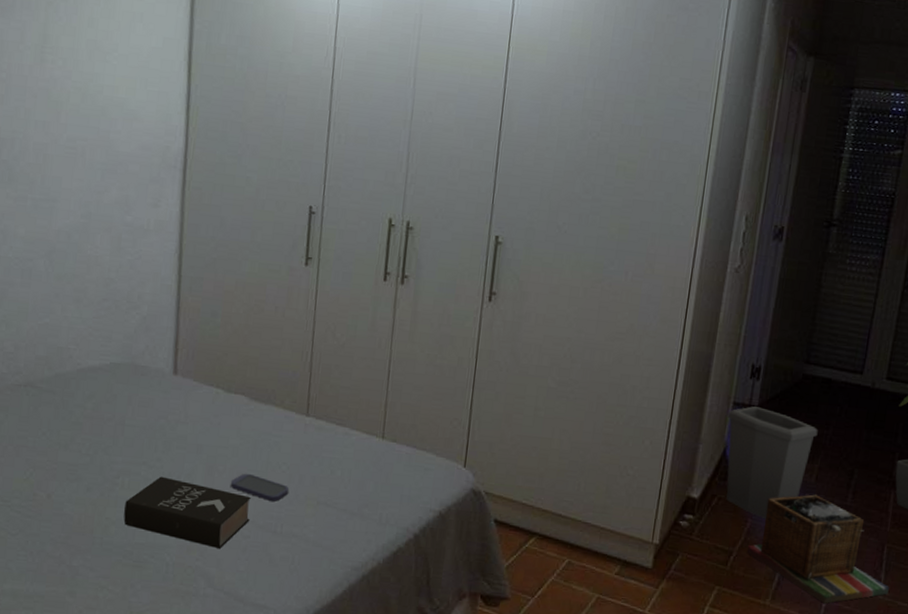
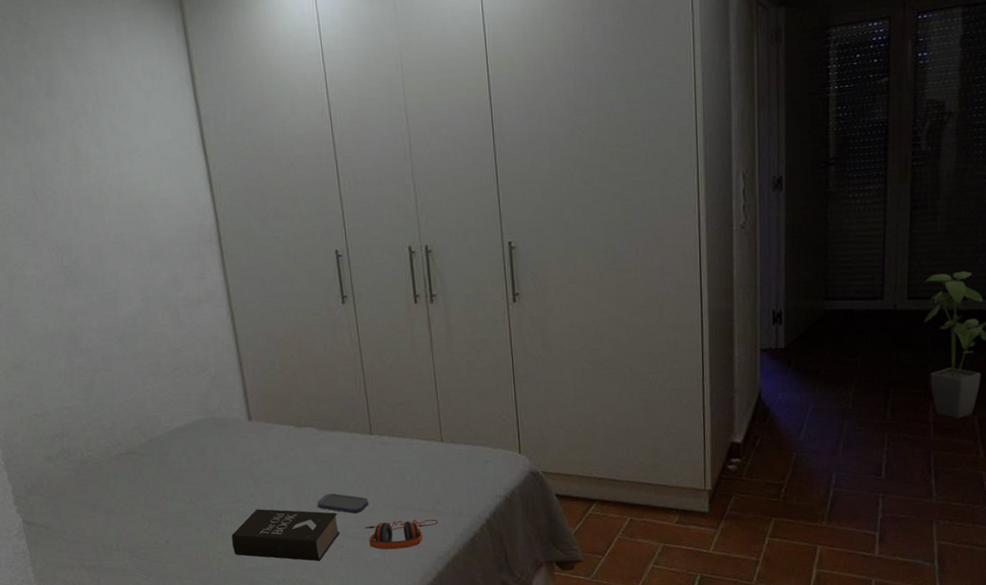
headphones: none [278,517,362,552] -> present [364,519,439,550]
trash bin: present [726,405,818,520] -> none [757,348,848,450]
laundry basket: present [746,494,889,604] -> none [796,419,941,516]

